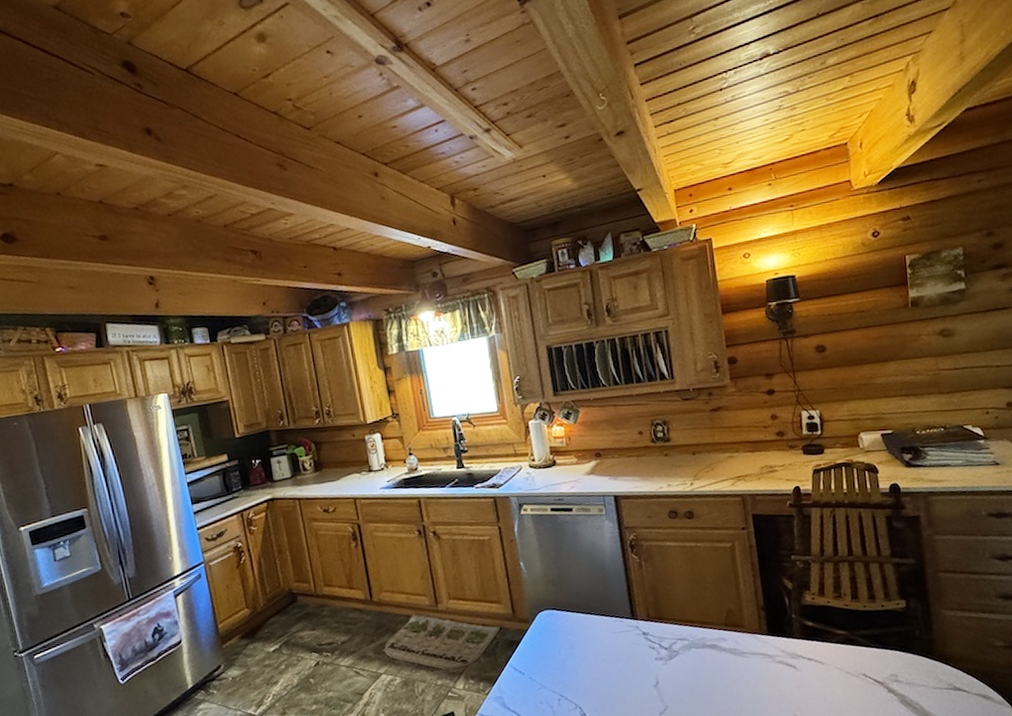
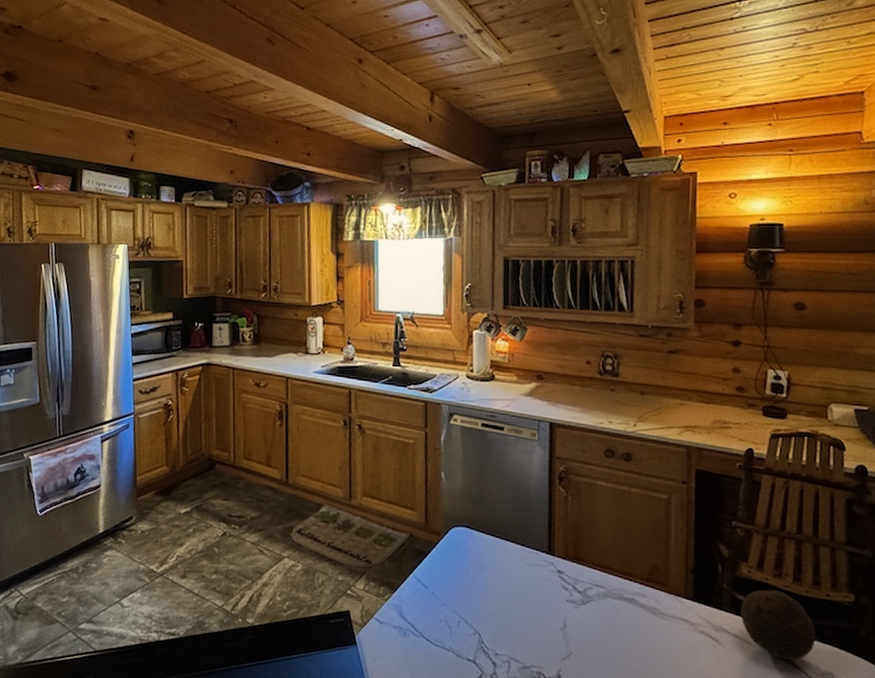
decorative ball: none [810,610,879,671] -> present [740,589,817,660]

